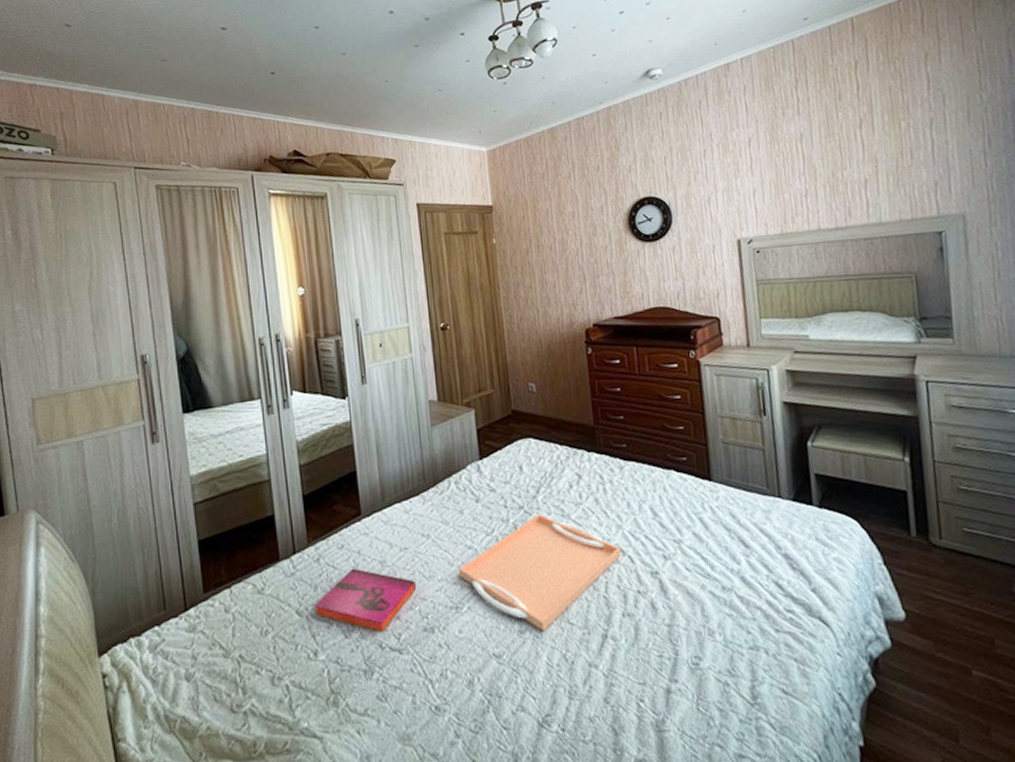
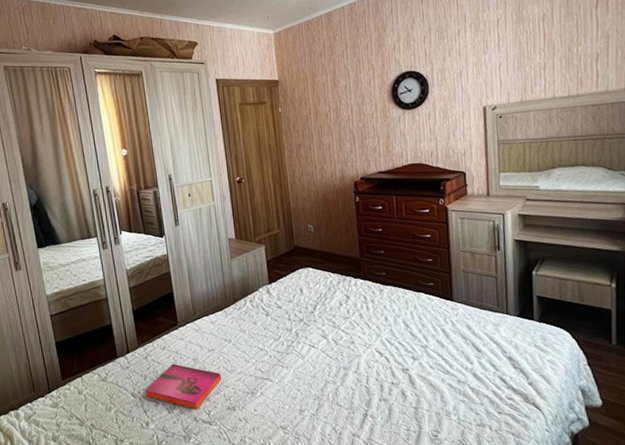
serving tray: present [459,513,622,632] -> none [254,324,380,411]

